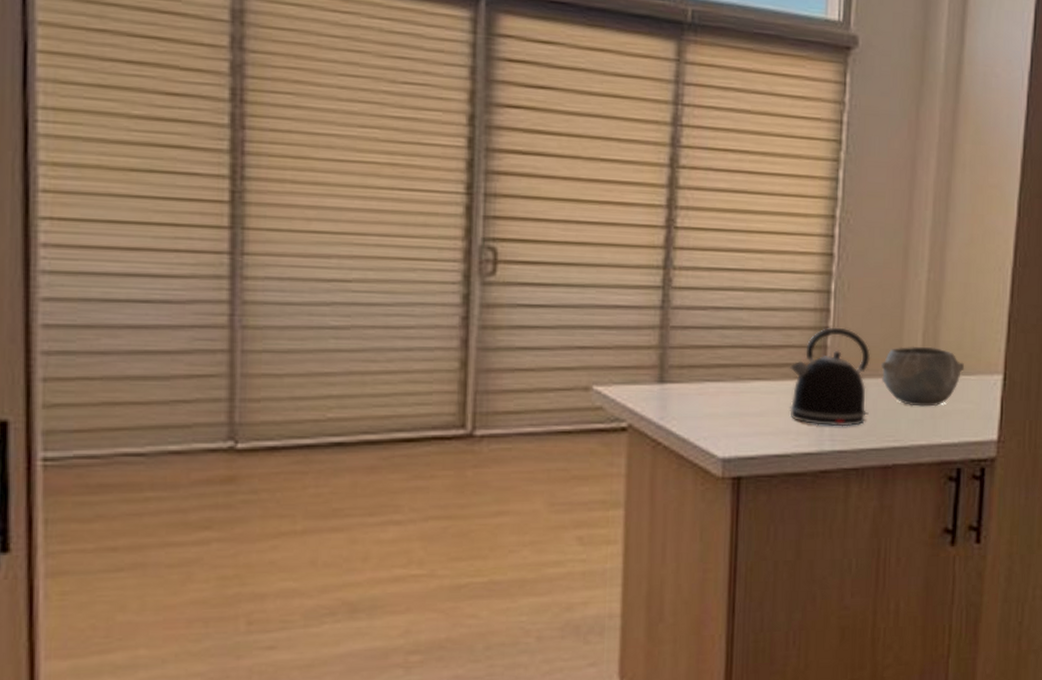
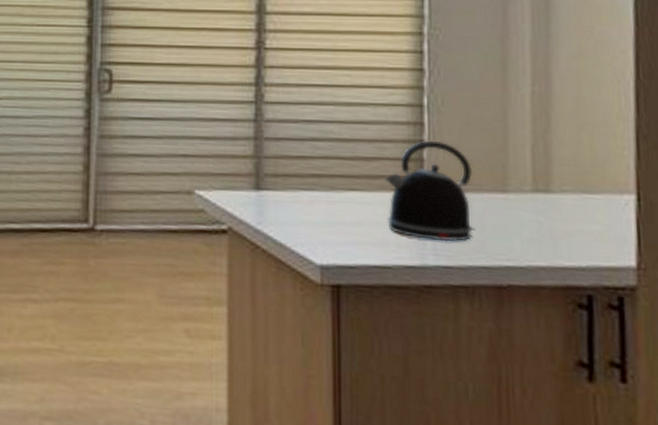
bowl: present [881,346,965,407] -> none [486,161,586,226]

